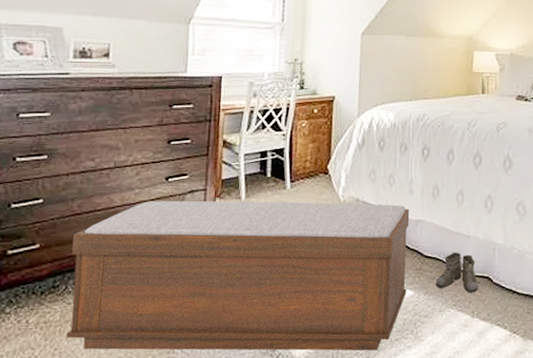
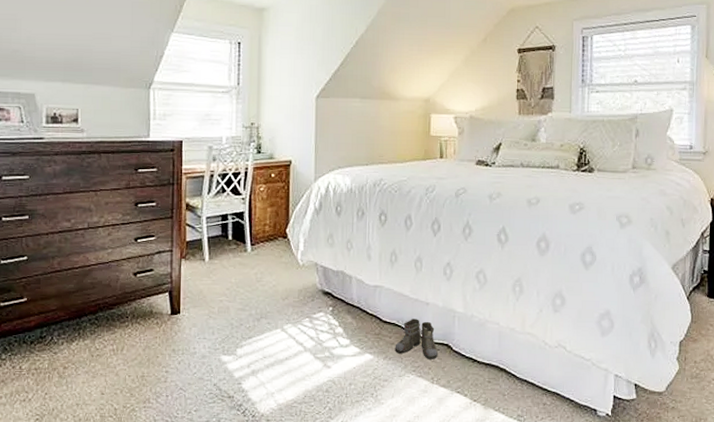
bench: present [65,200,410,351] -> none [54,260,368,411]

